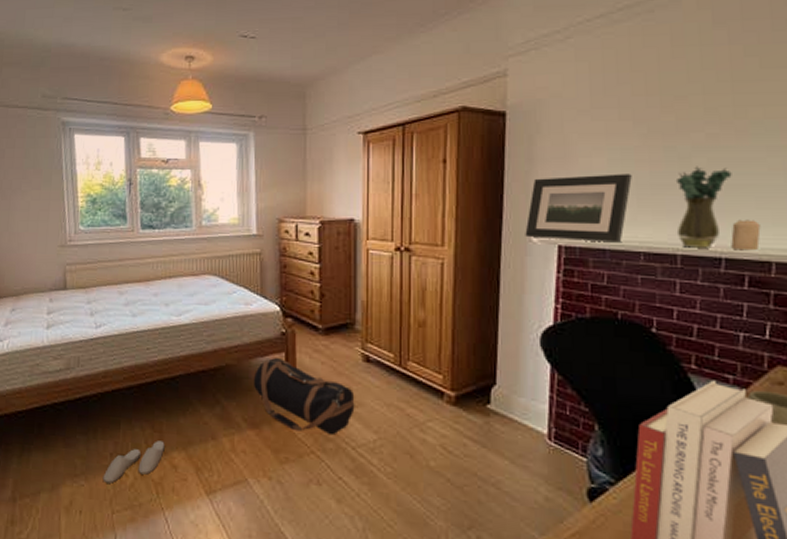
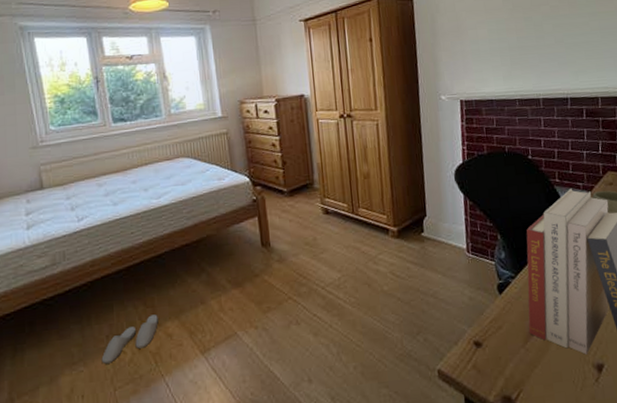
duffel bag: present [253,358,355,434] -> none [232,222,321,282]
picture frame: present [525,174,632,243] -> none [435,40,506,97]
vase: present [675,166,732,248] -> none [534,31,569,93]
candle: present [731,219,761,251] -> none [572,67,590,91]

